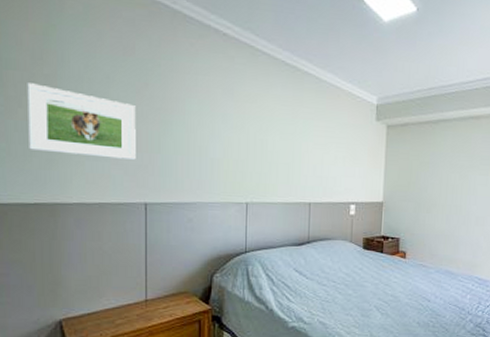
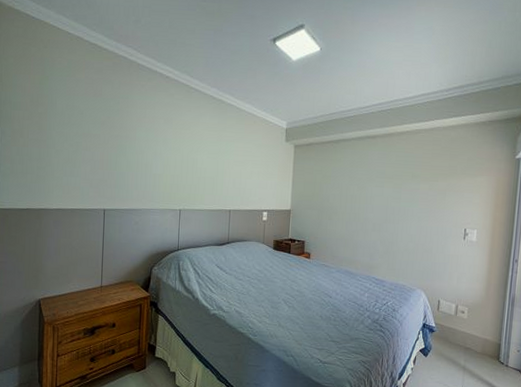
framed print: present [27,83,136,160] -> none [25,119,100,175]

